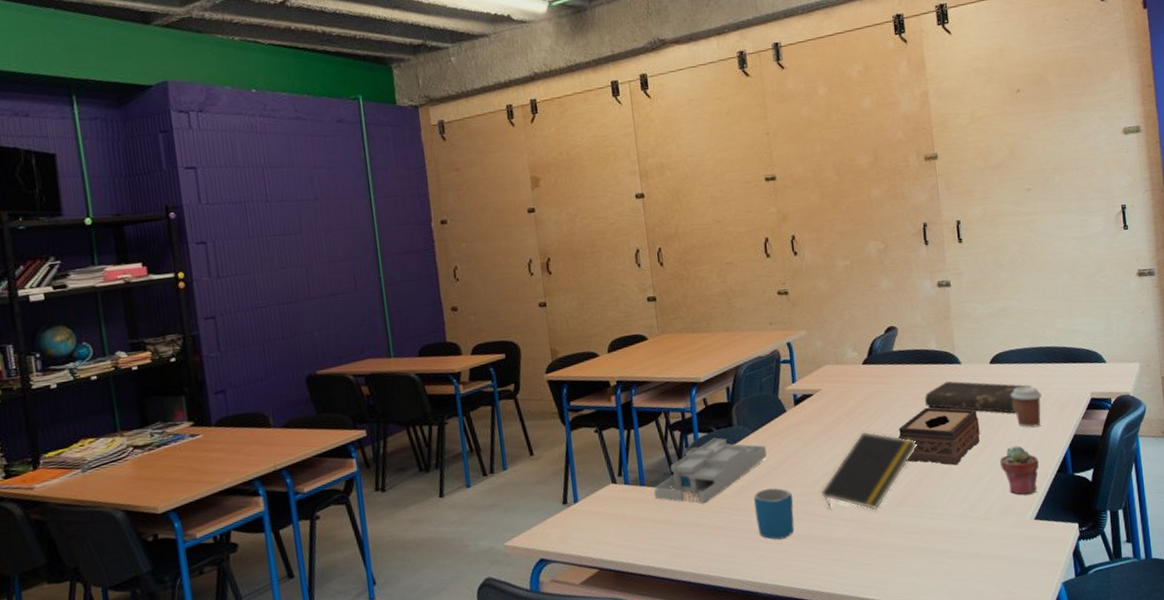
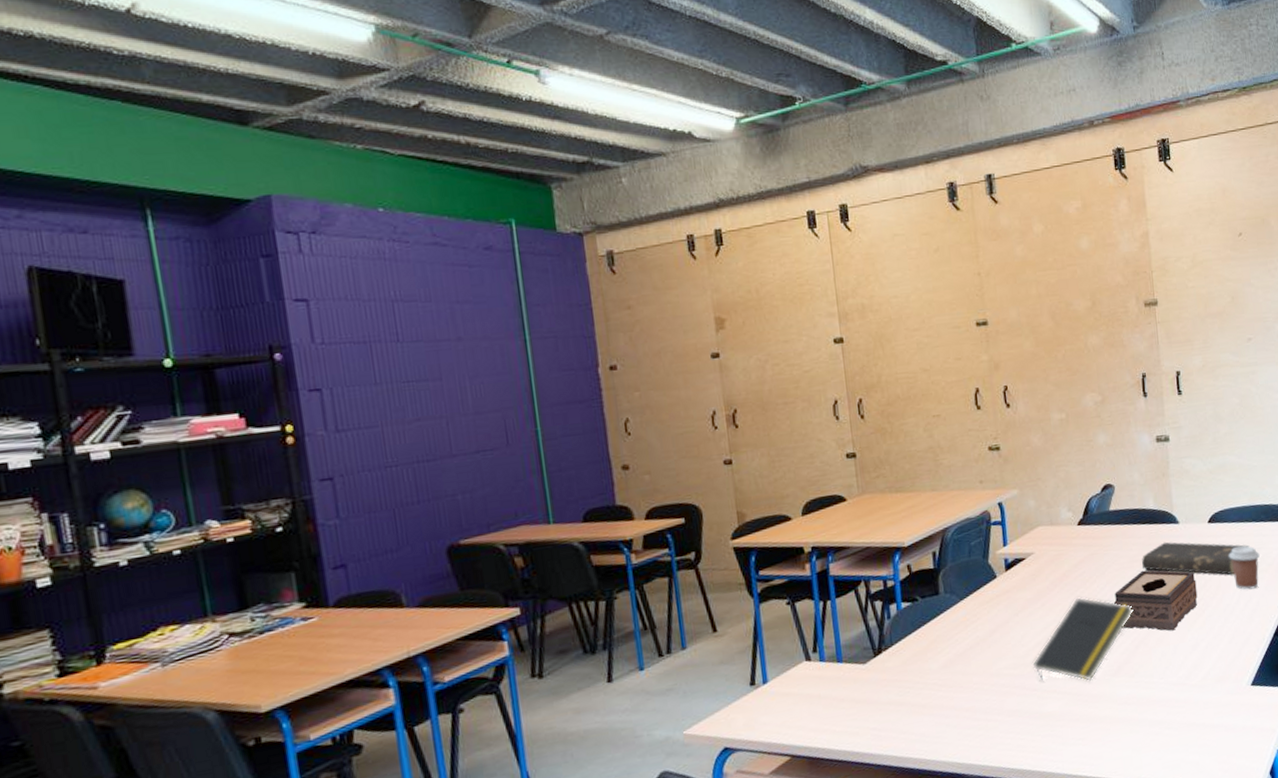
desk organizer: present [653,437,767,504] -> none [852,607,976,681]
mug: present [754,488,794,540] -> none [961,660,1004,717]
potted succulent: present [999,446,1040,495] -> none [1216,609,1257,660]

